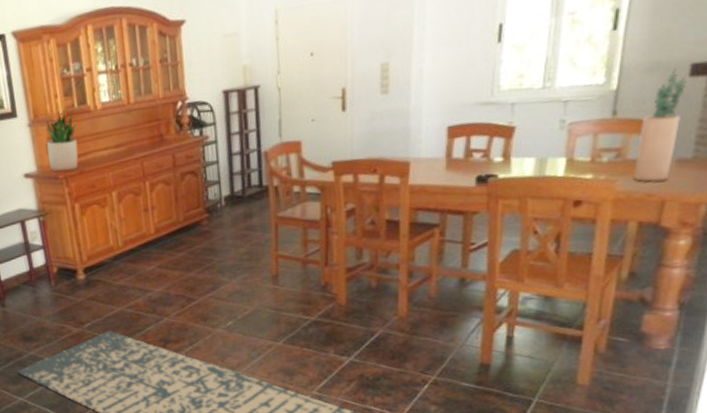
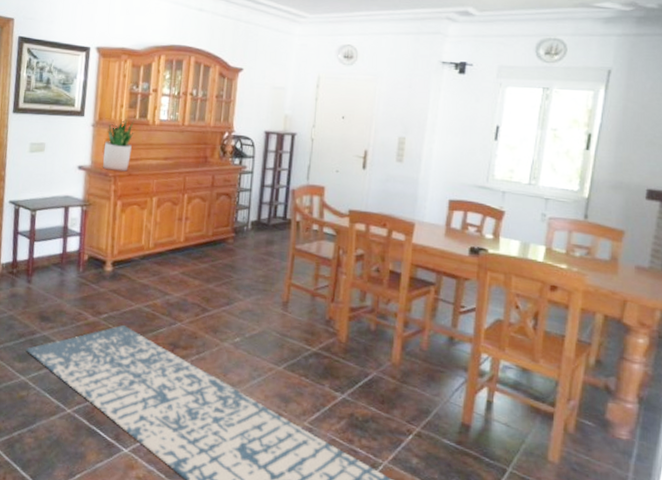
vase: present [633,70,687,183] -> none [600,191,644,283]

